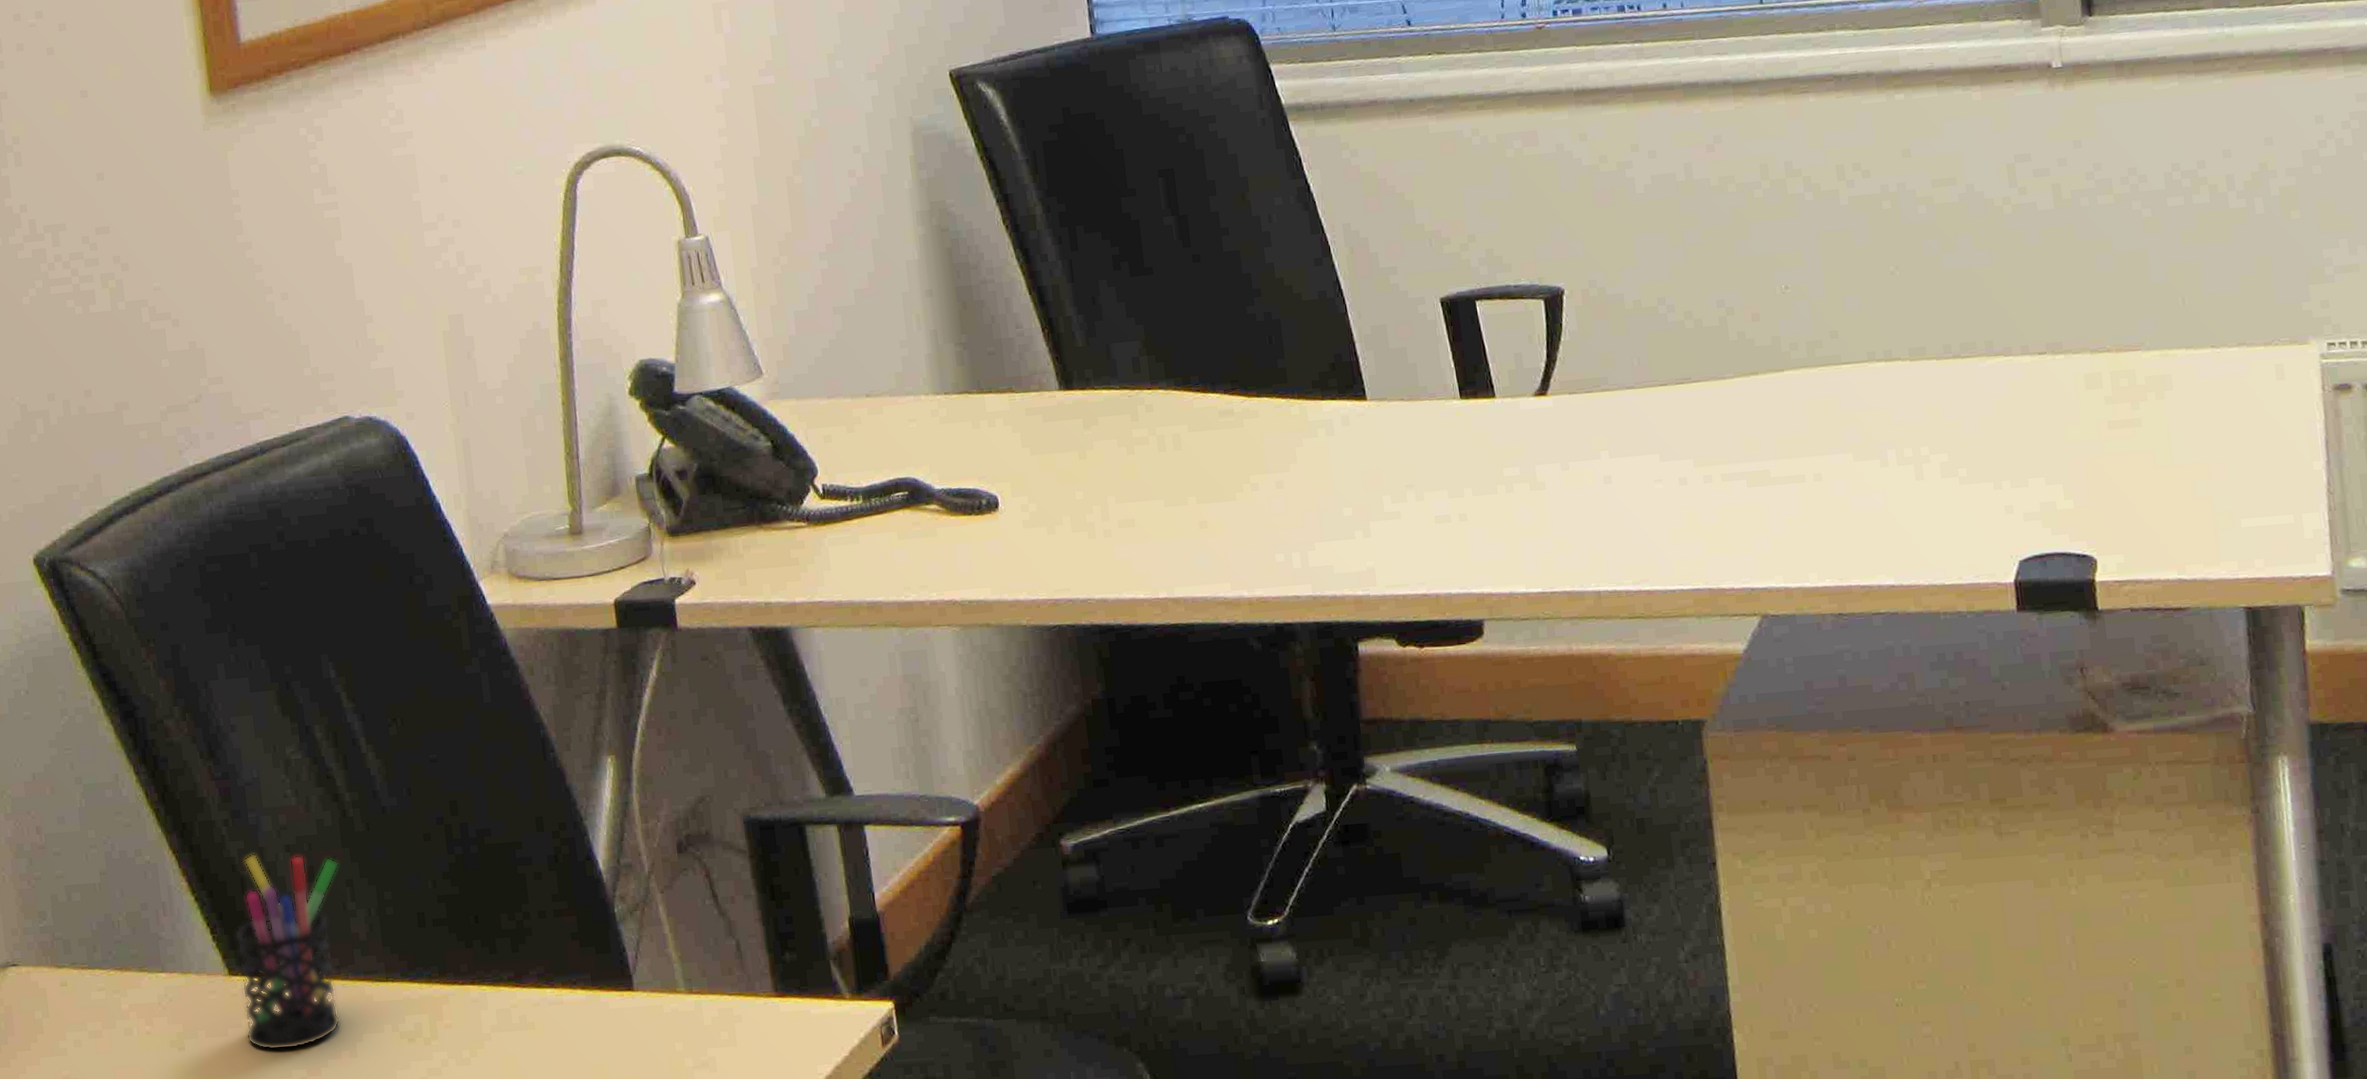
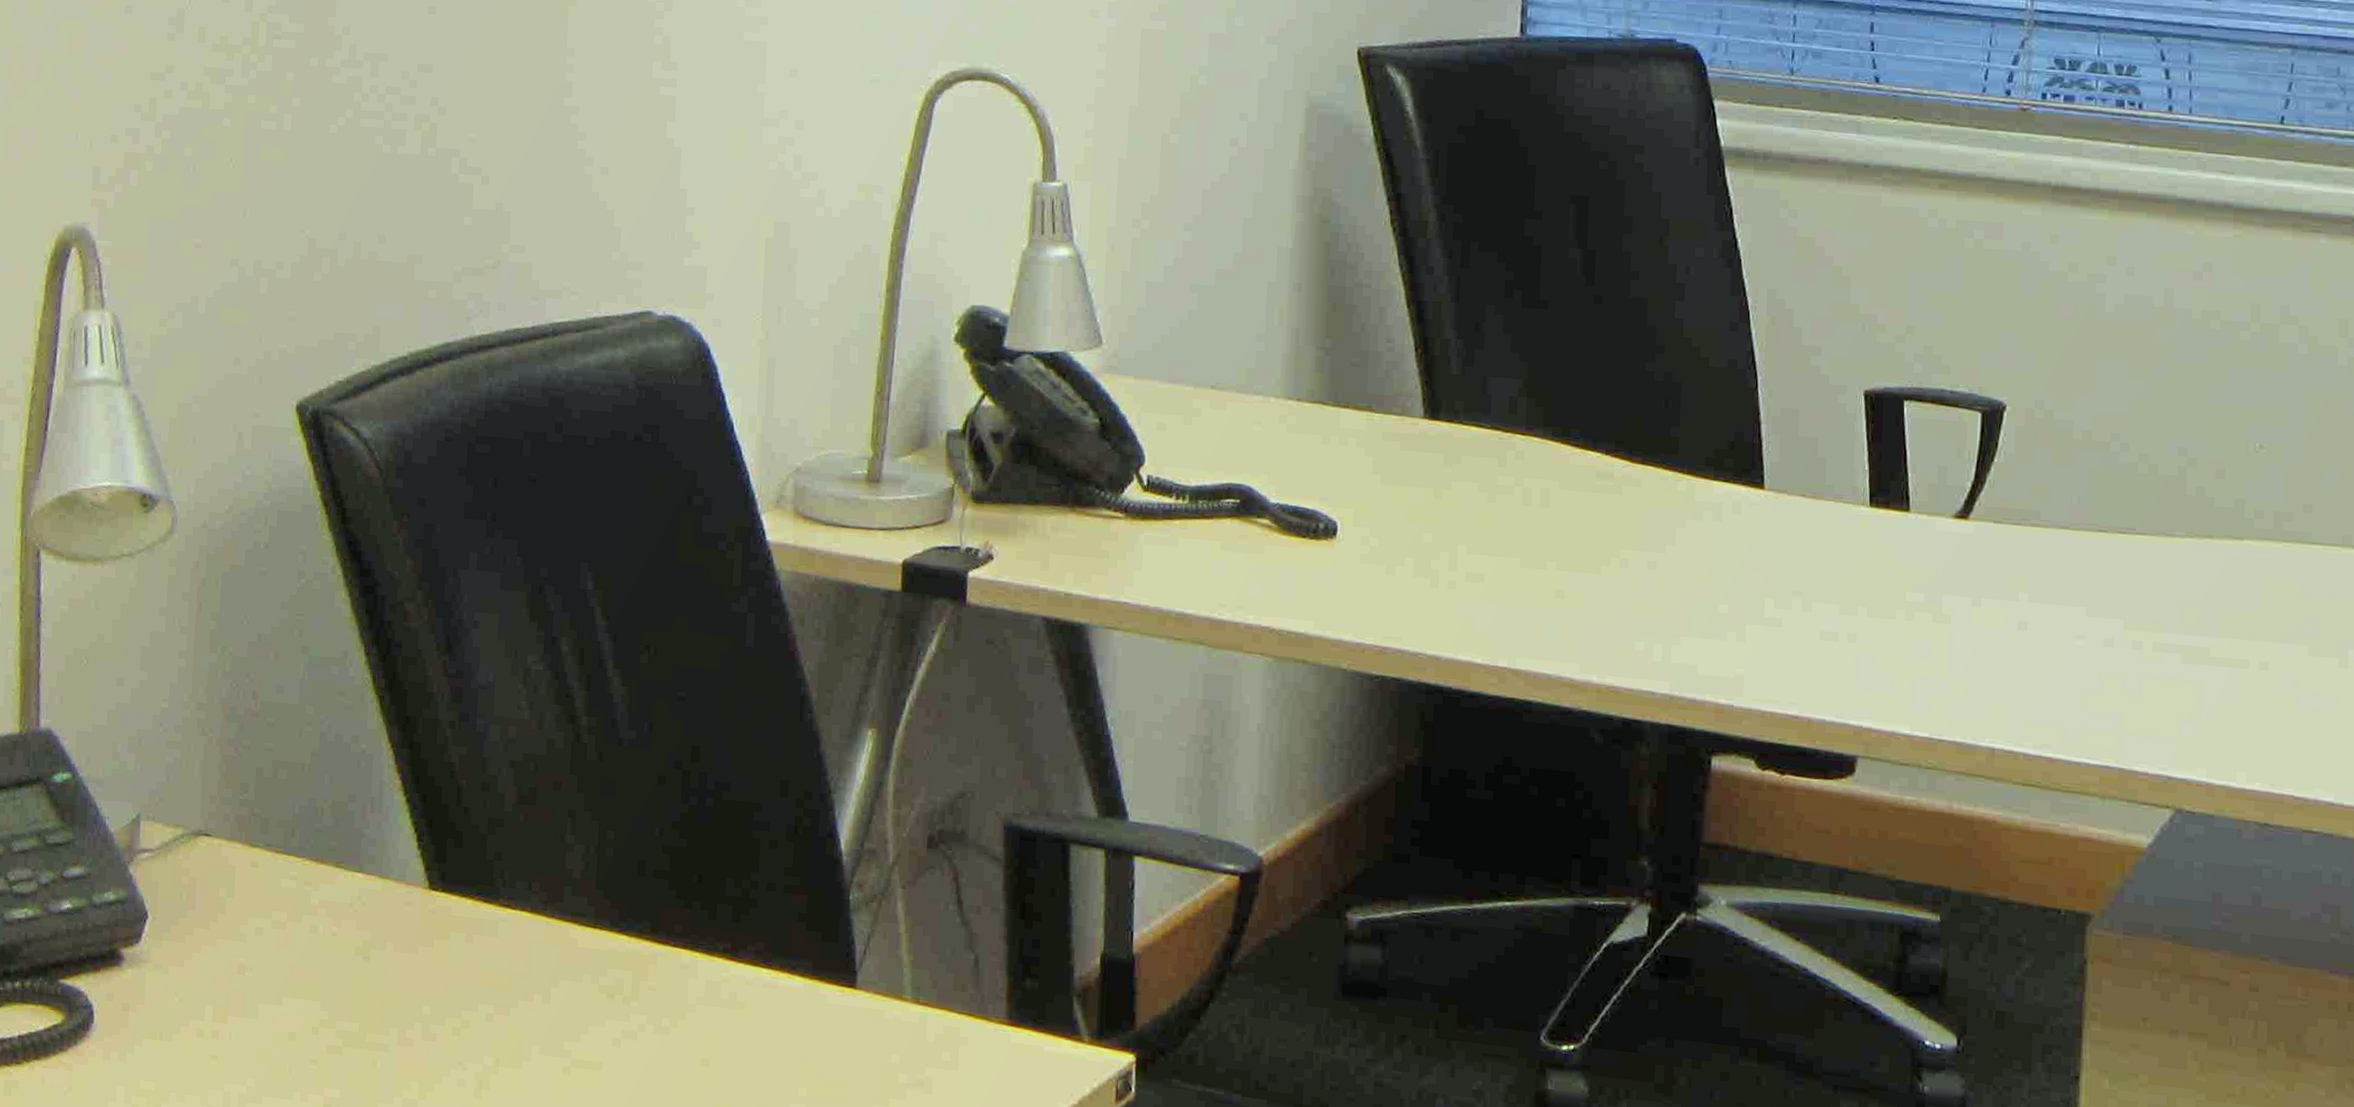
pen holder: present [234,854,341,1051] -> none [436,763,564,982]

